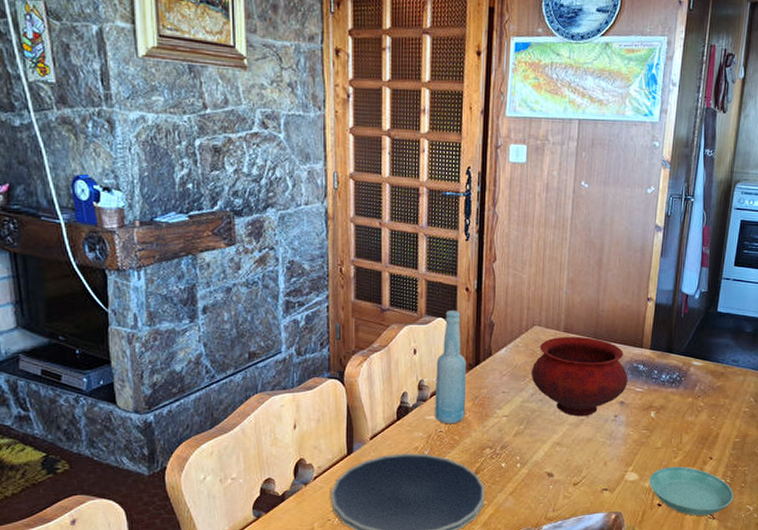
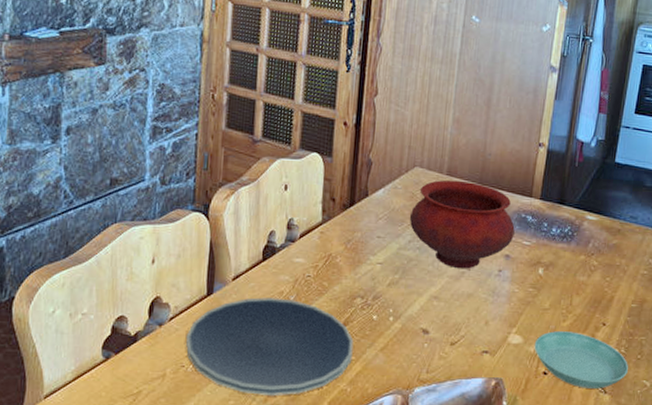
bottle: present [435,310,467,424] -> none [303,144,340,269]

